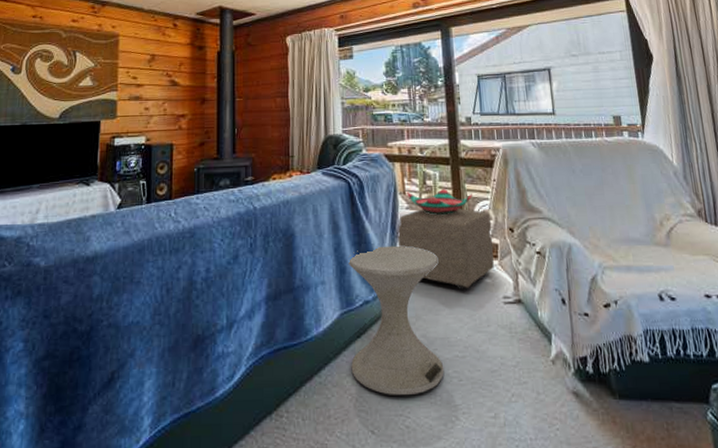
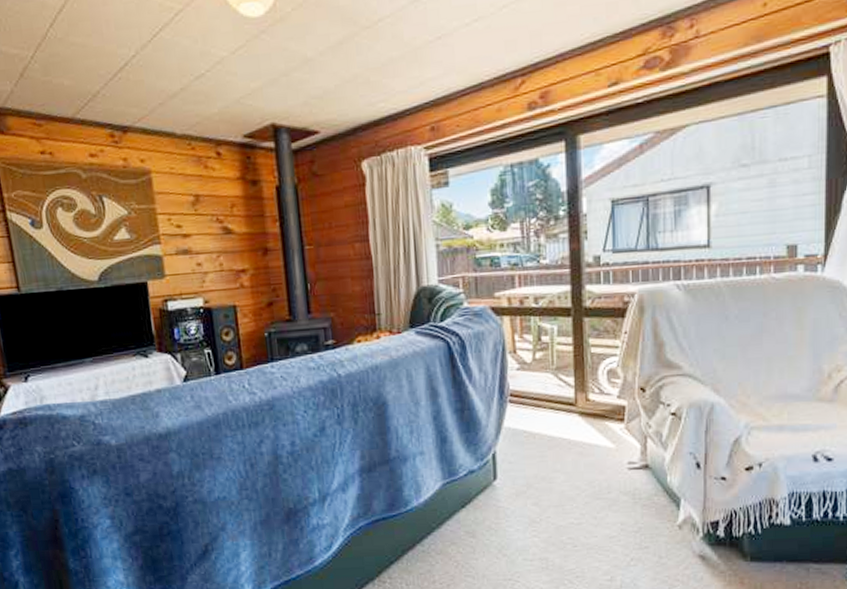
side table: present [348,245,444,395] -> none [450,411,558,561]
ottoman: present [397,209,494,290] -> none [506,367,620,456]
decorative bowl: present [407,188,473,215] -> none [518,344,599,376]

